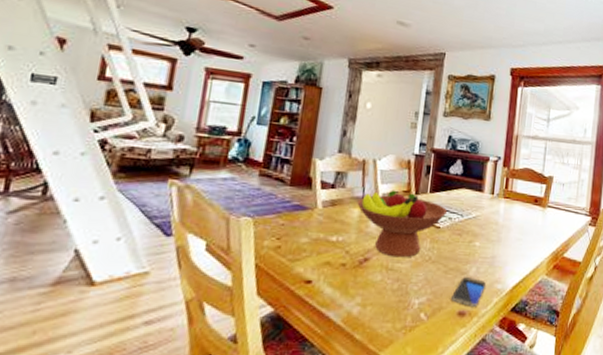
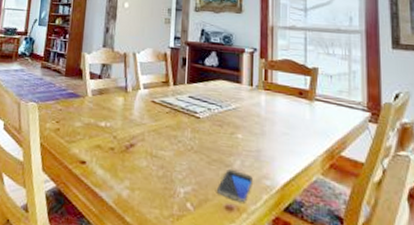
fruit bowl: present [357,190,448,258] -> none [121,80,206,146]

